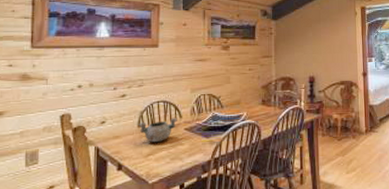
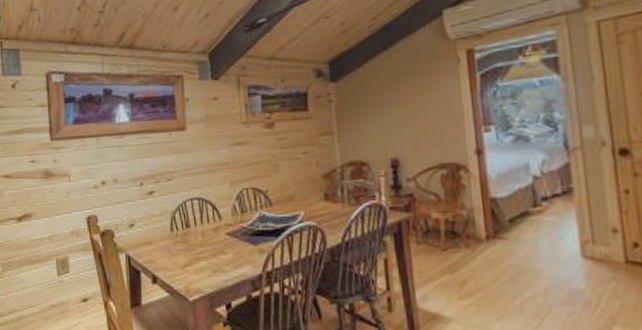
decorative bowl: present [138,118,177,143] -> none [170,219,216,251]

